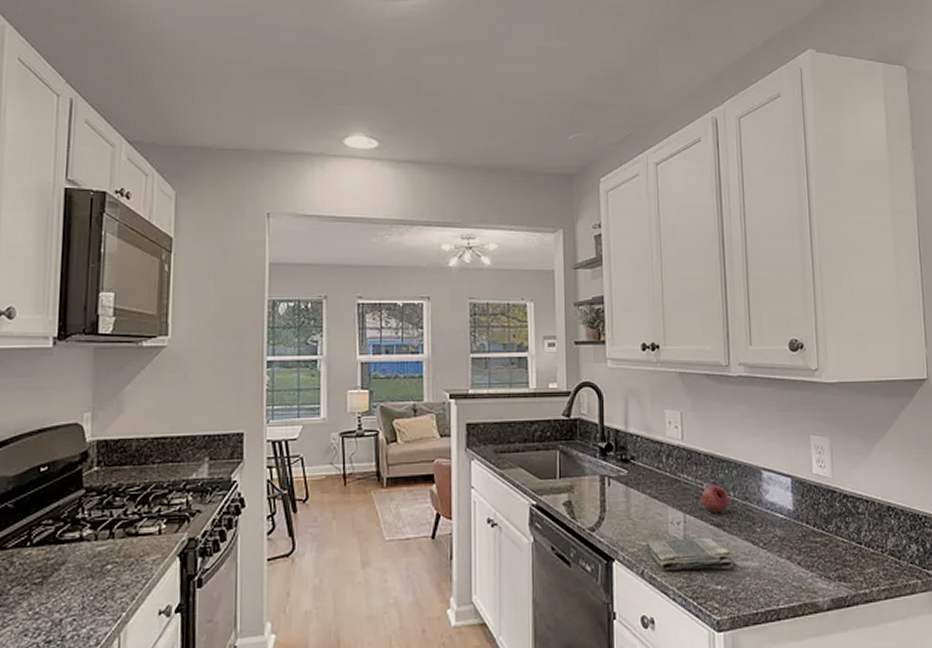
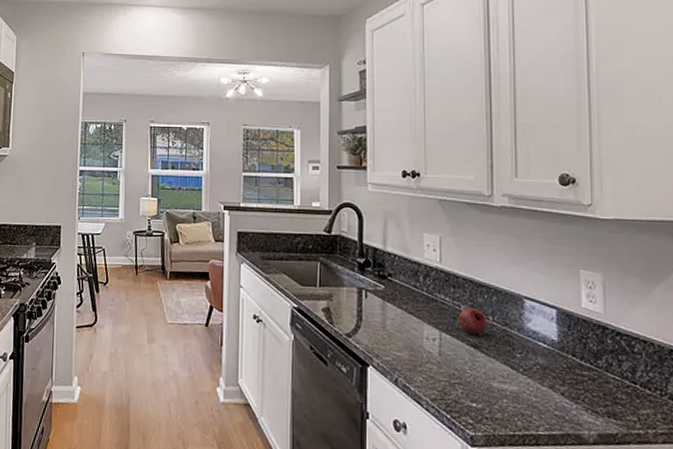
dish towel: present [646,537,733,570] -> none [400,352,489,389]

